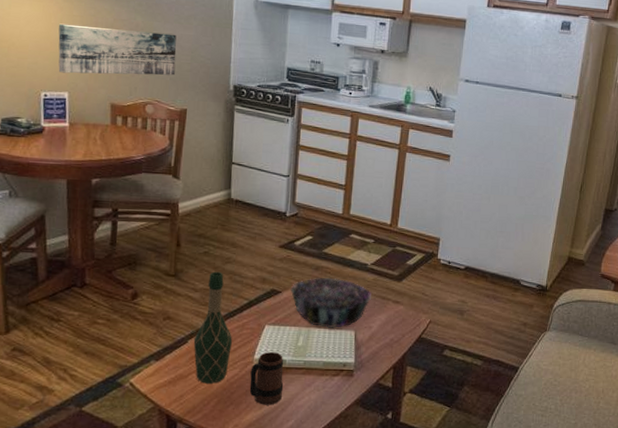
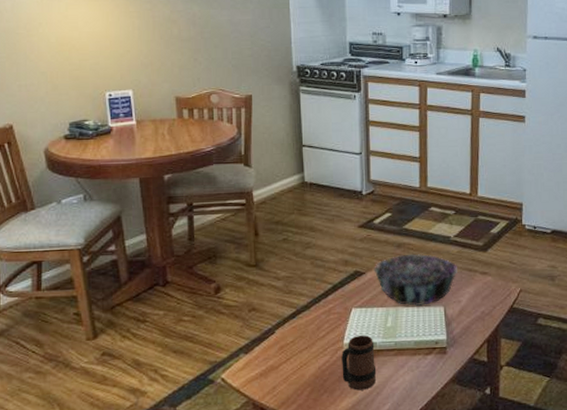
wall art: present [58,23,177,76] -> none [117,20,236,71]
wine bottle: present [193,271,232,384] -> none [281,257,320,373]

